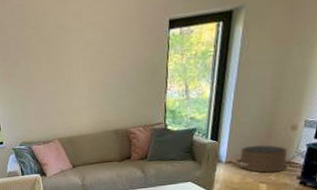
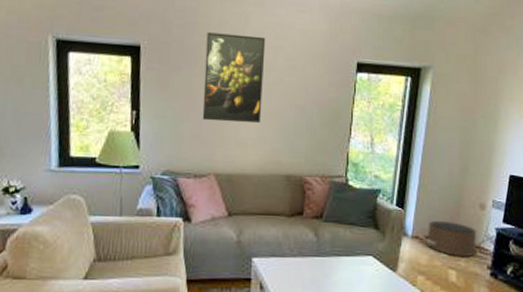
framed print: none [35,16,89,99] -> present [202,32,266,124]

